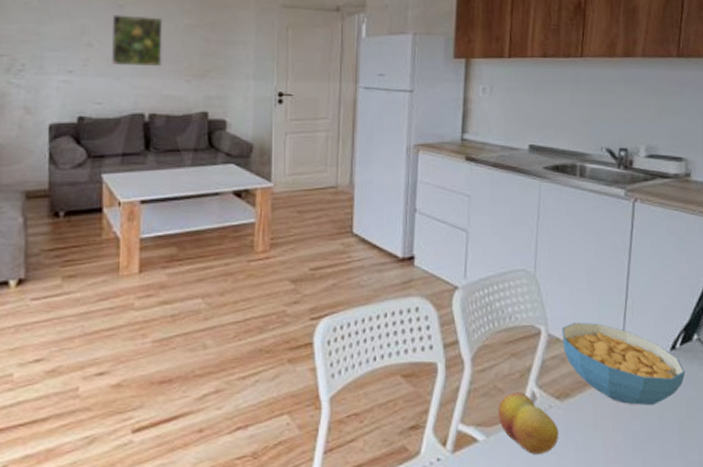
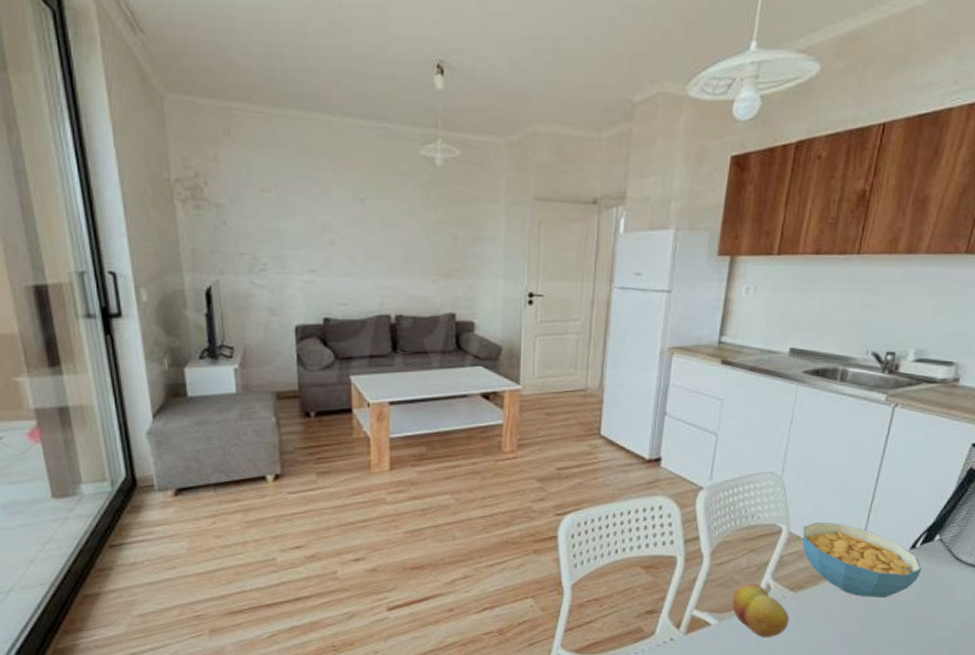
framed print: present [110,14,163,67] -> none [354,209,407,266]

